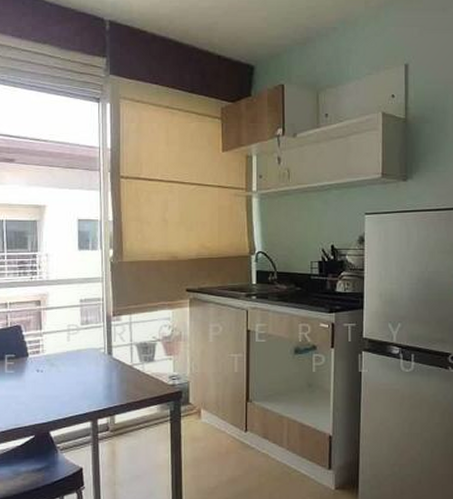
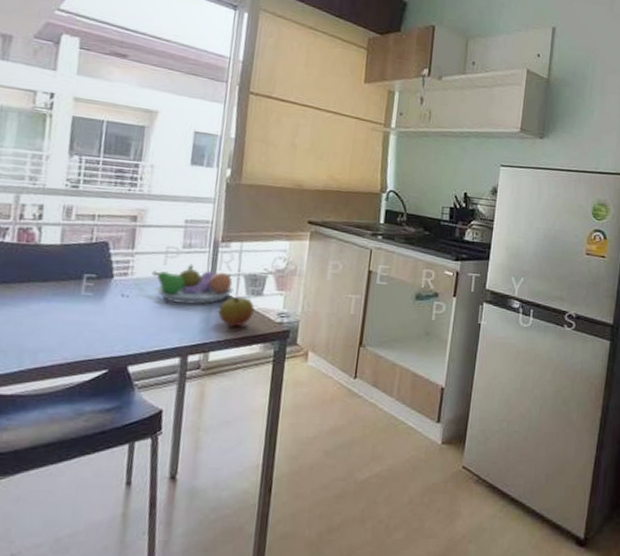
fruit bowl: none [59,338,128,375] -> present [152,264,234,305]
apple: none [118,363,148,391] -> present [218,296,255,327]

